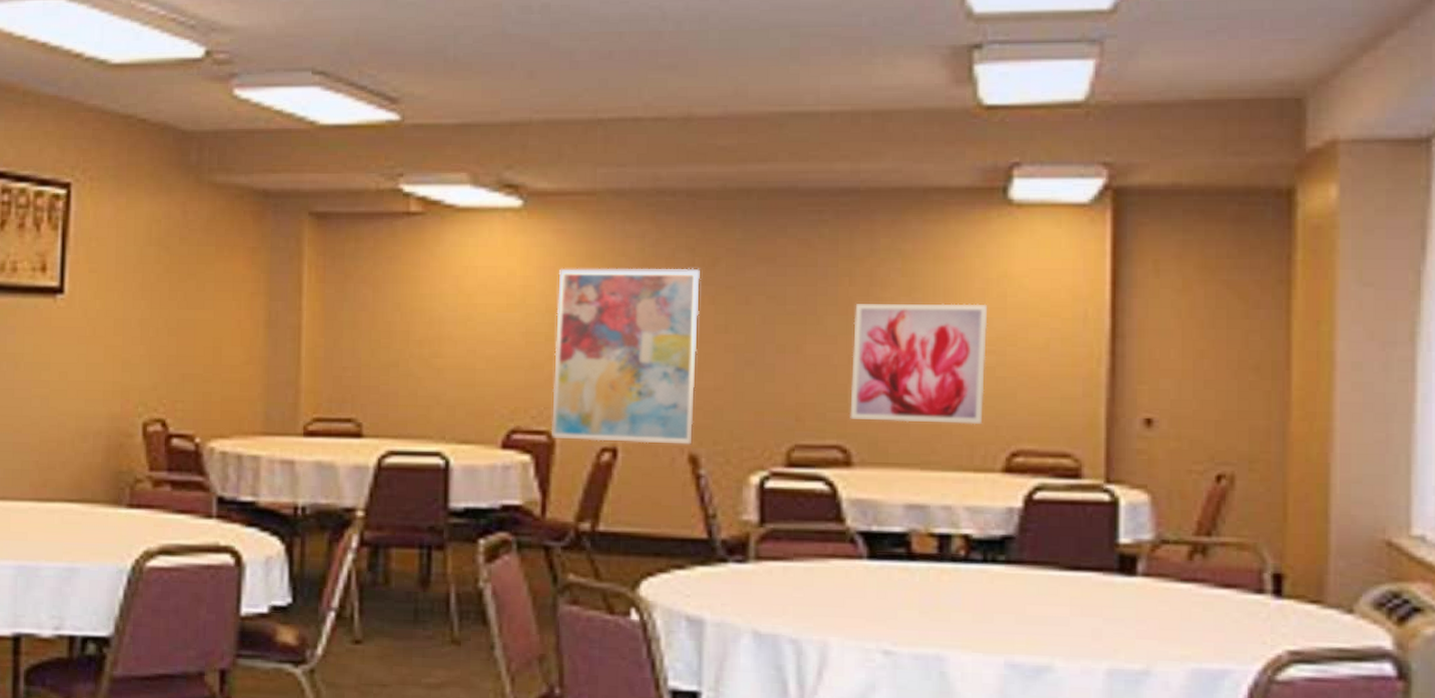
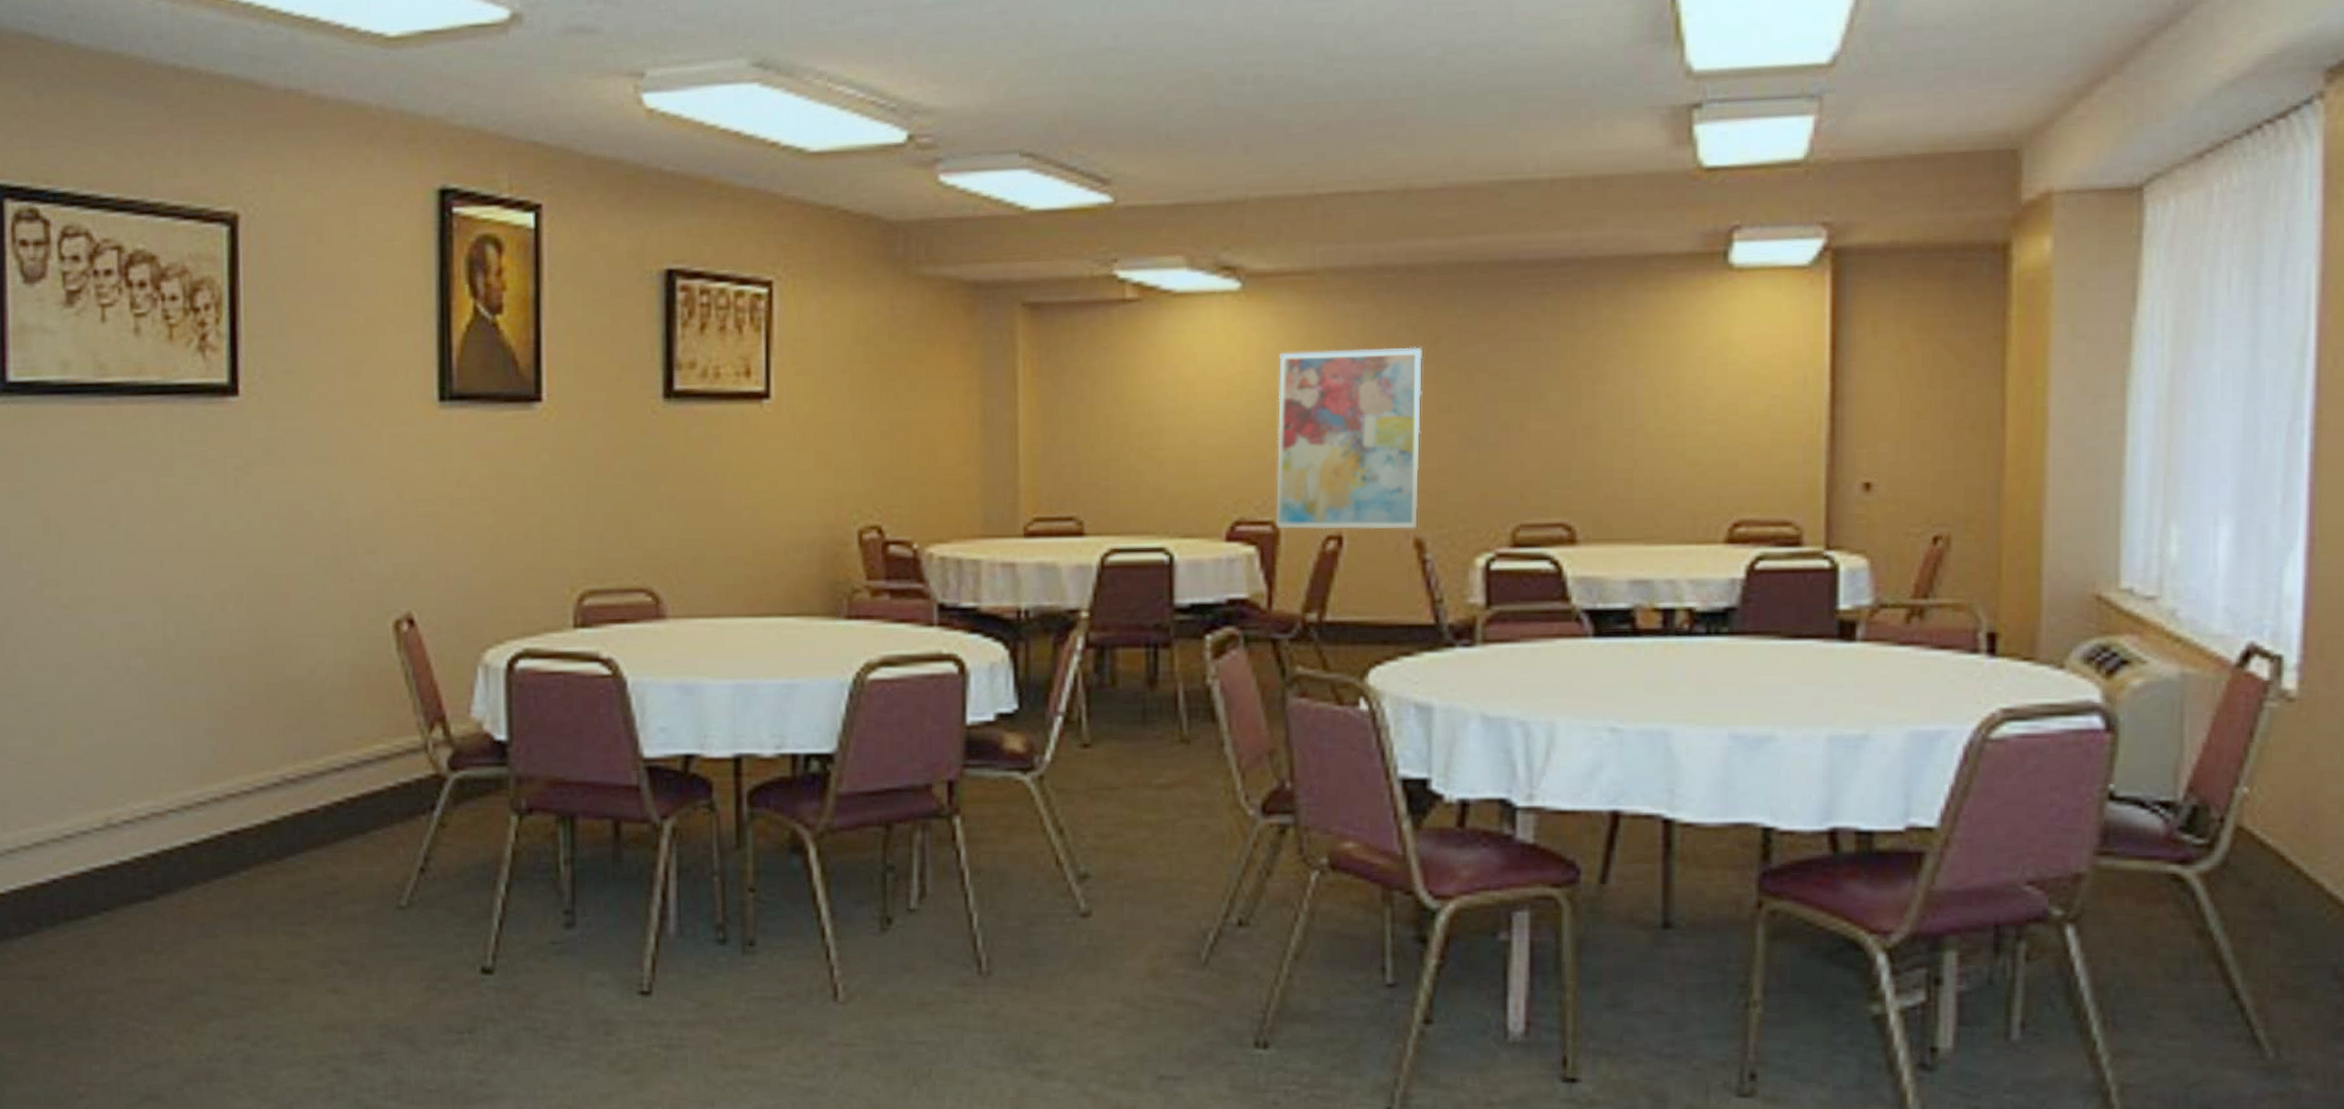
wall art: present [850,303,988,425] -> none [1574,372,1710,497]

